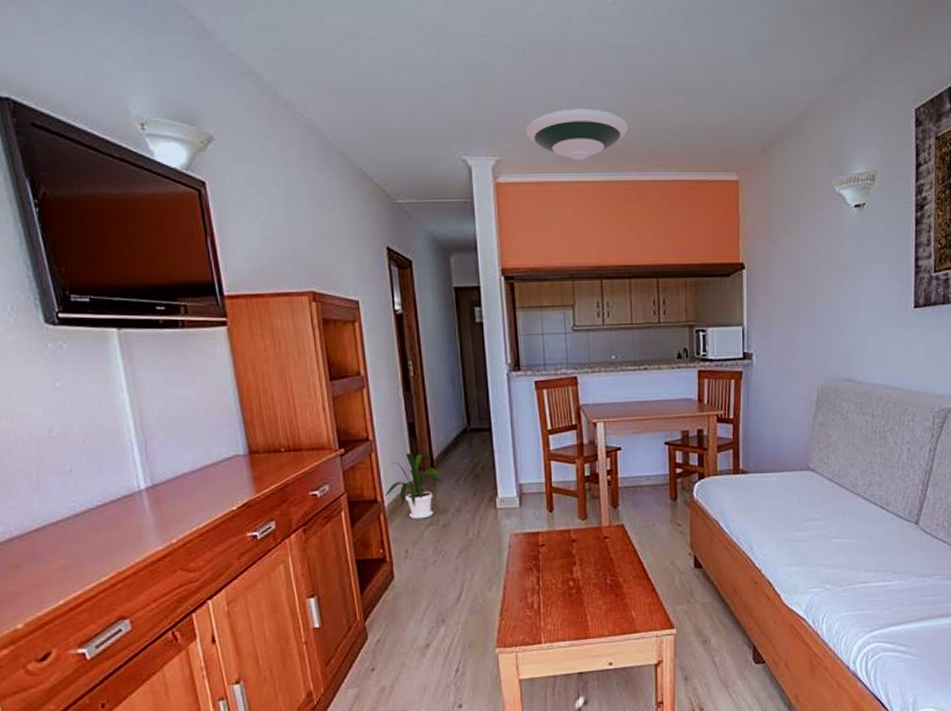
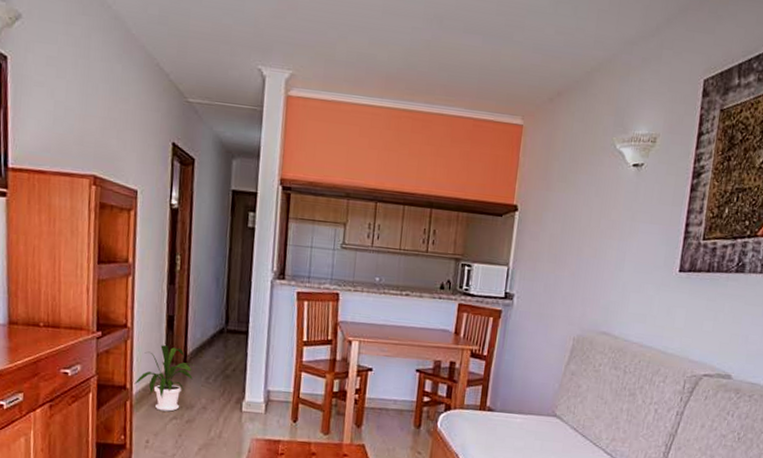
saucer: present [525,108,628,160] -> none [323,34,423,85]

